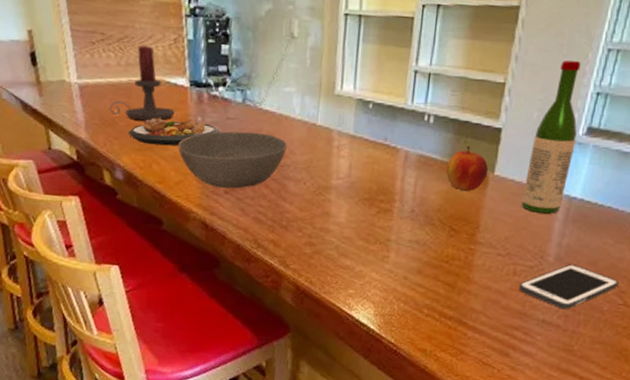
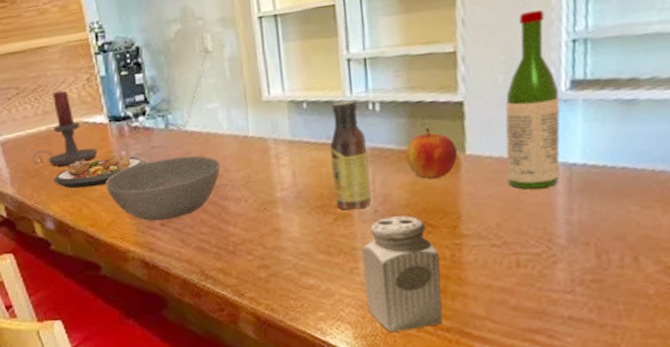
sauce bottle: none [381,108,417,207] -> present [330,100,372,210]
salt shaker: none [390,217,456,315] -> present [361,216,443,332]
cell phone: present [518,264,619,310] -> none [527,243,662,301]

